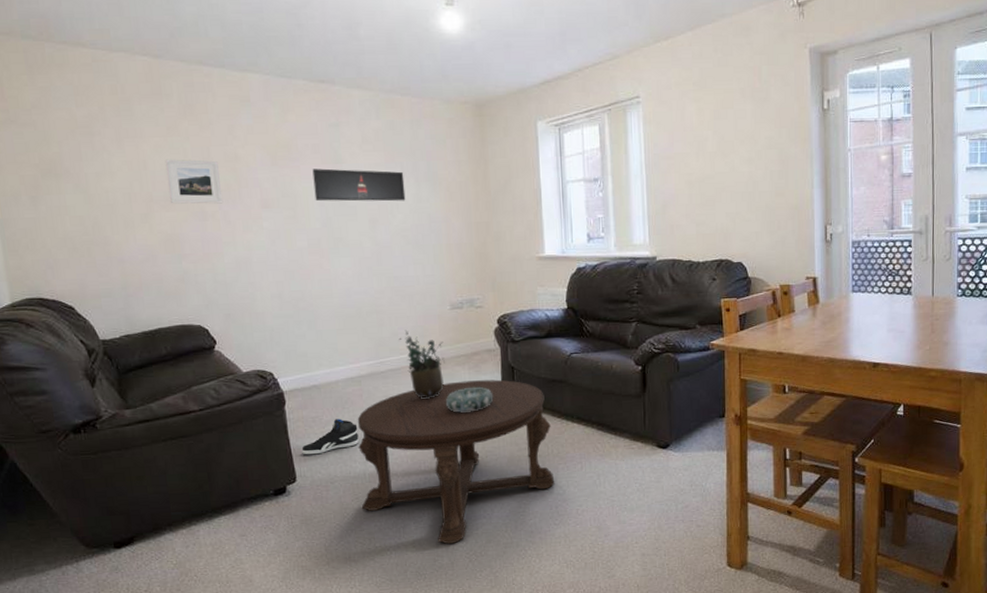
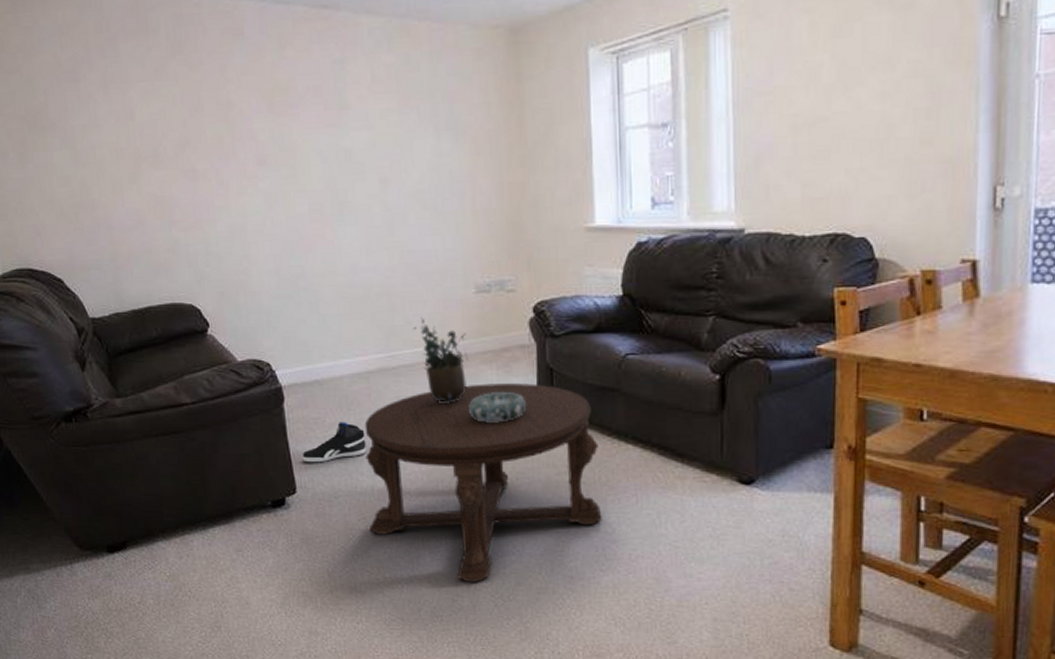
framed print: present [165,159,223,204] -> none [153,107,216,161]
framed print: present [312,168,406,202] -> none [314,115,423,157]

